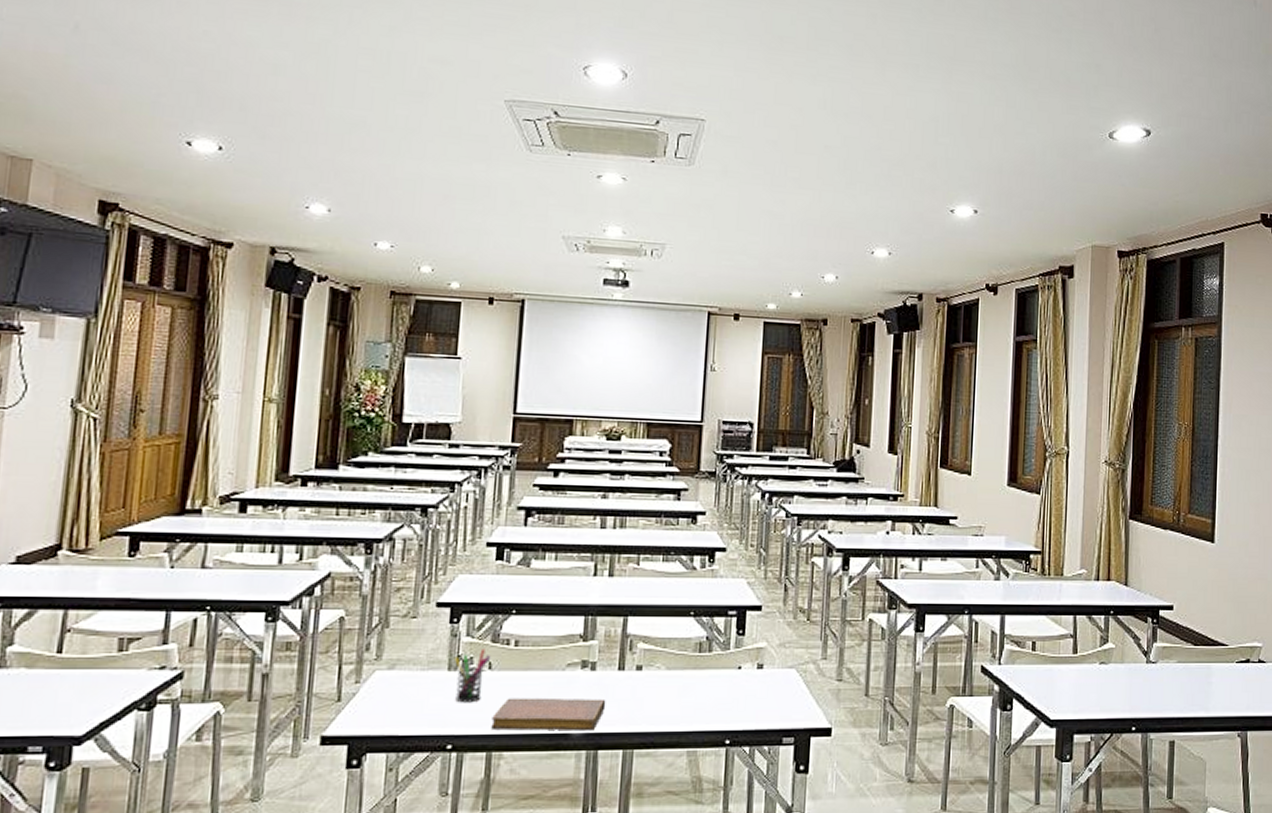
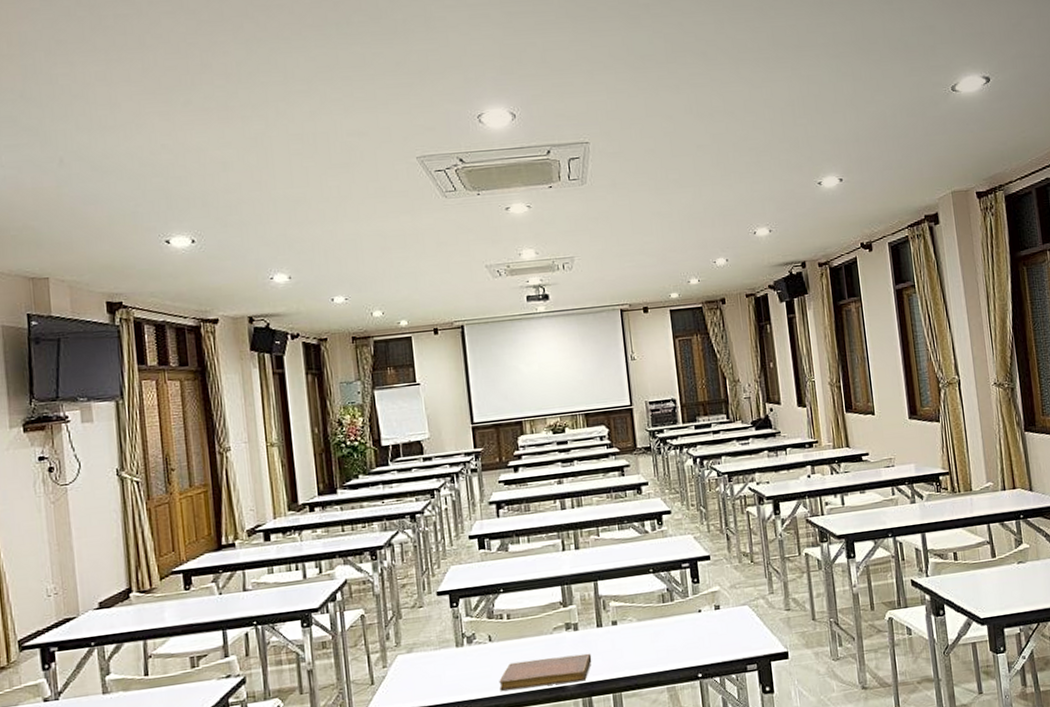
pen holder: present [454,648,491,703] -> none [459,625,490,673]

